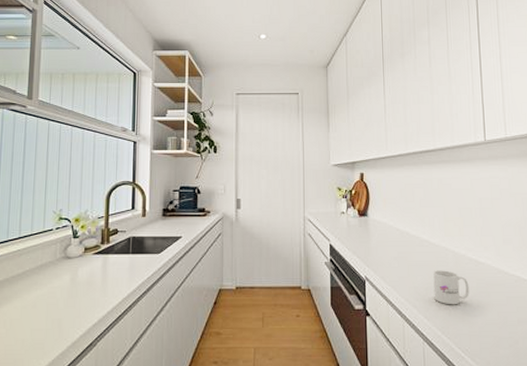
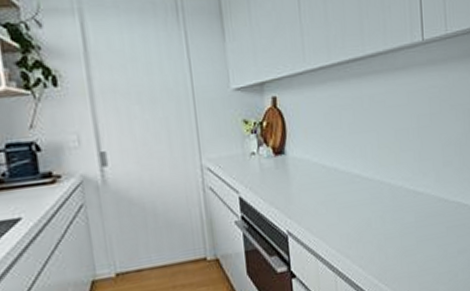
mug: present [433,270,469,305] -> none [367,207,408,248]

